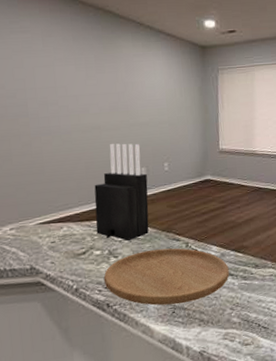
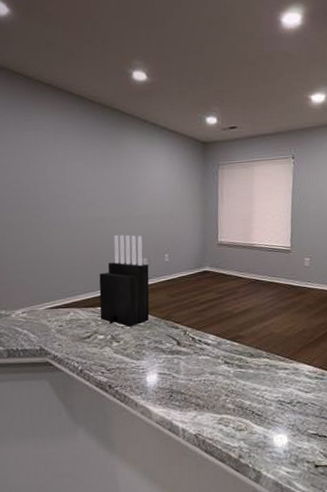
cutting board: present [103,248,230,306] -> none [106,335,225,389]

